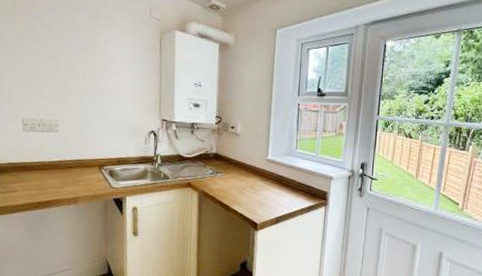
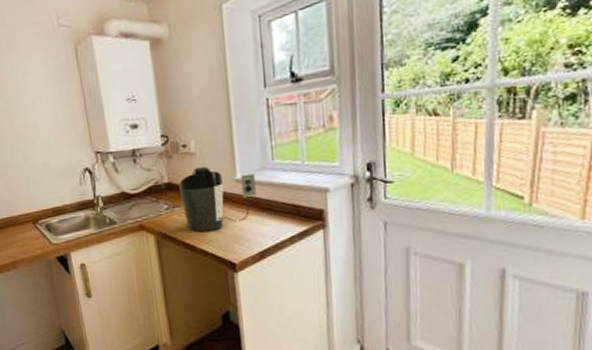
coffee maker: none [223,145,282,196] -> present [179,166,256,233]

